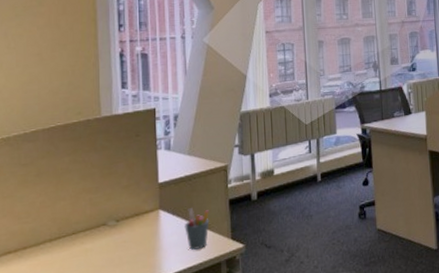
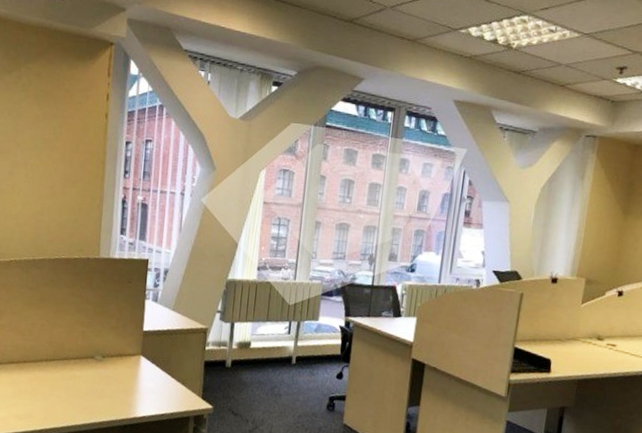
pen holder: present [184,207,210,250] -> none [161,360,185,400]

